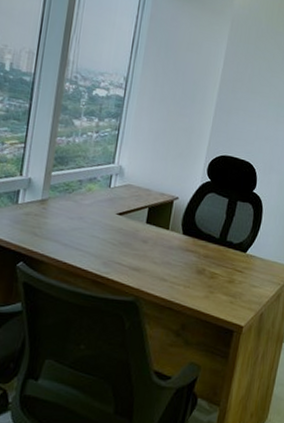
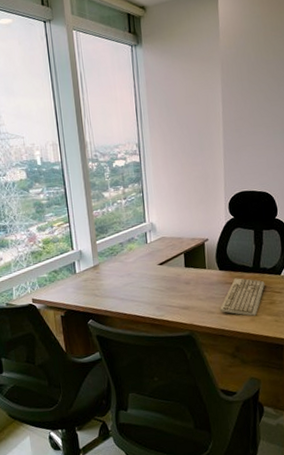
keyboard: none [174,247,228,293] -> present [220,278,265,316]

